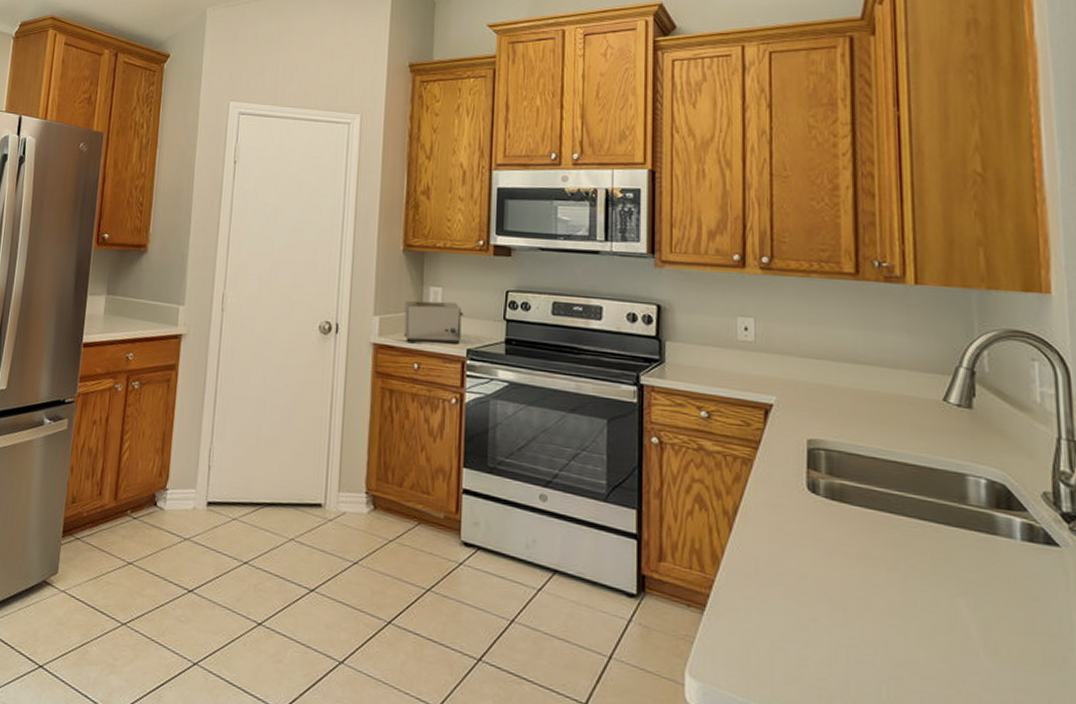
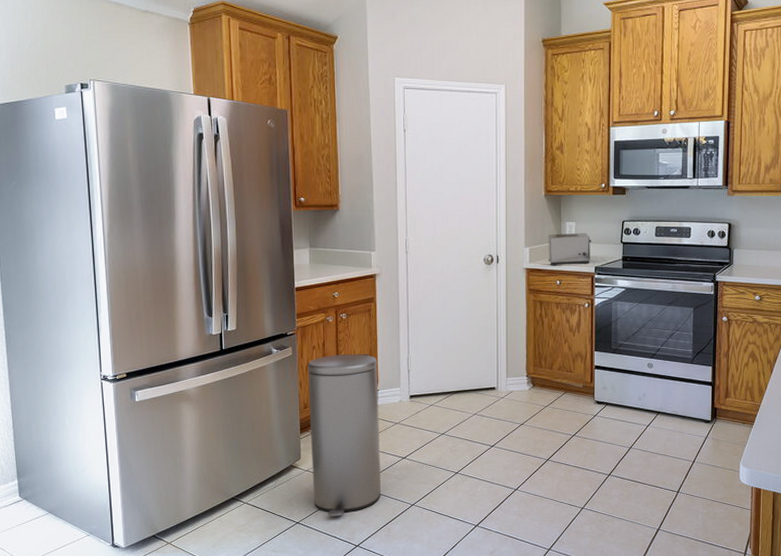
pedal bin: none [65,434,171,666] -> present [307,354,382,517]

